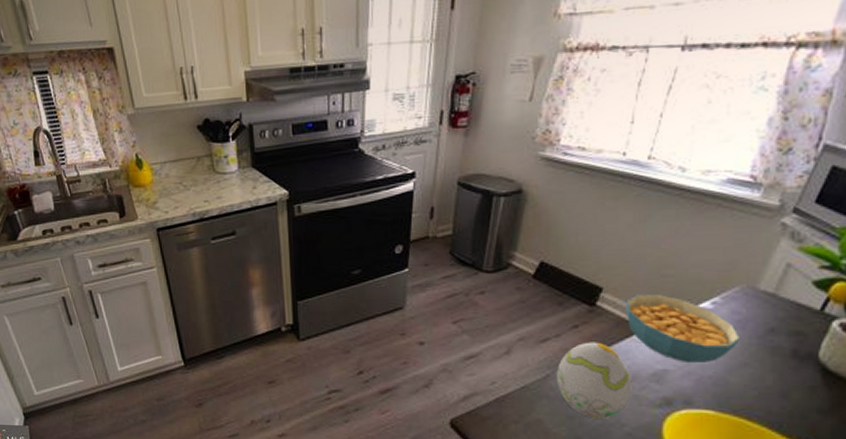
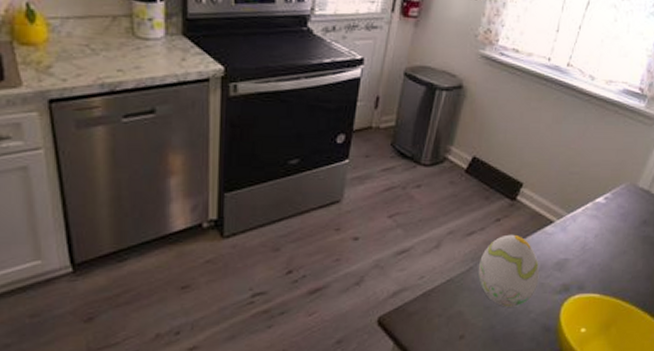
cereal bowl: present [626,295,741,362] -> none [539,190,623,251]

